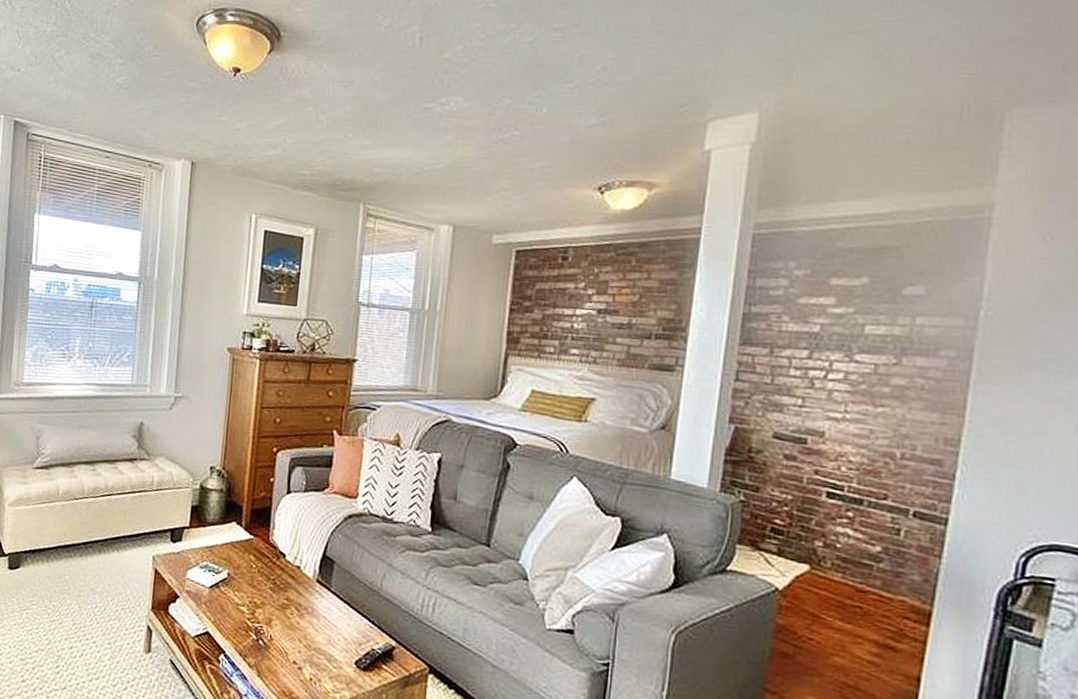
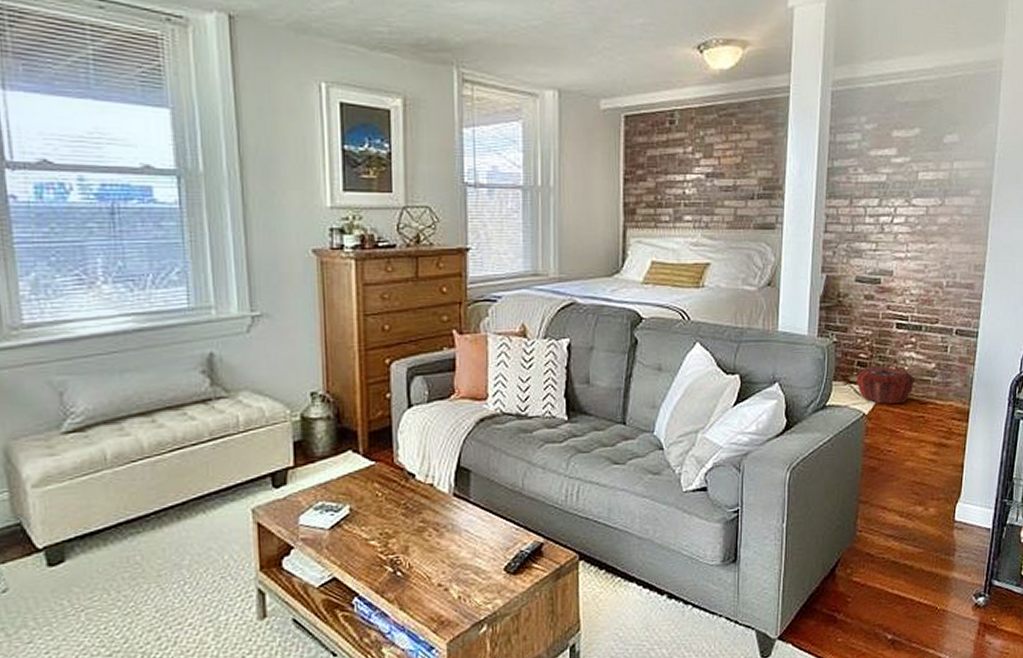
woven basket: none [766,535,851,586] -> present [855,366,915,405]

